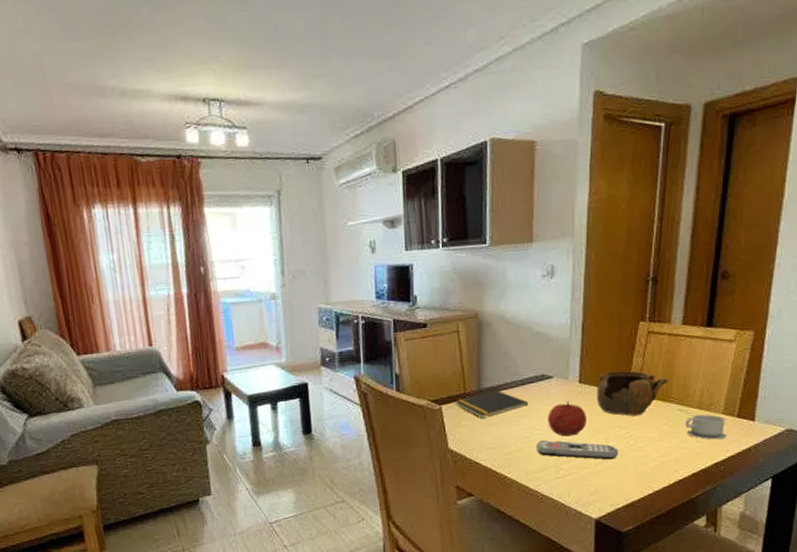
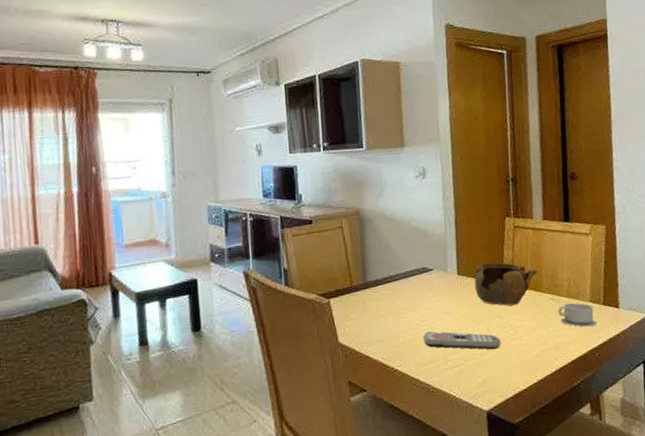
notepad: present [454,390,529,418] -> none [342,283,413,311]
fruit: present [548,401,586,437] -> none [431,292,468,328]

